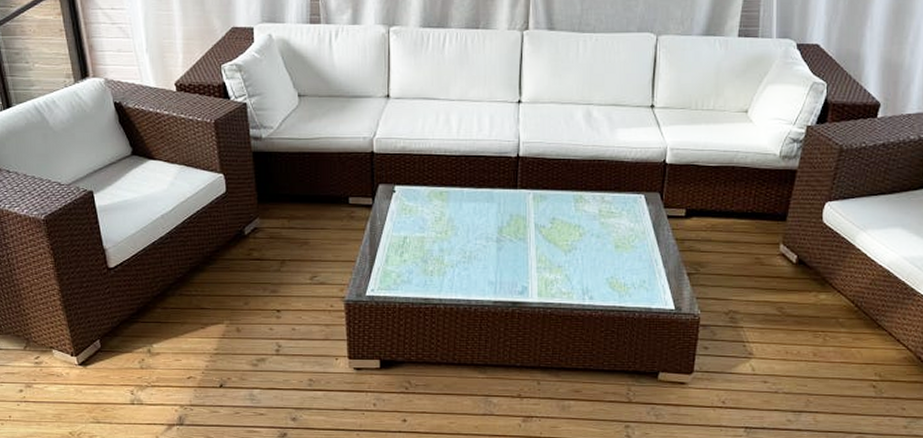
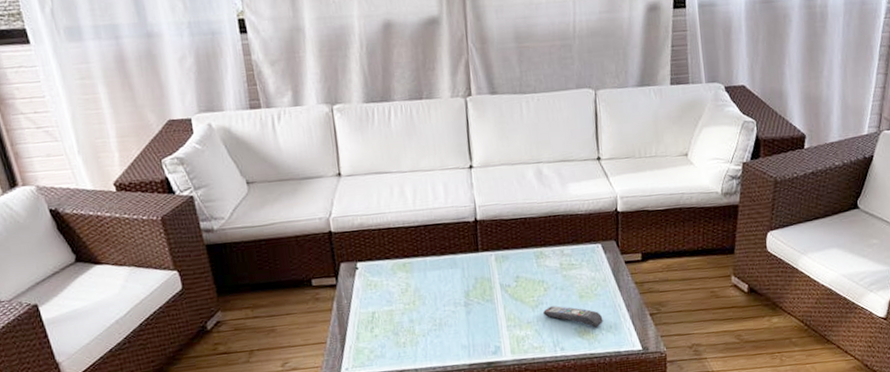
remote control: none [576,253,637,280] -> present [543,305,603,328]

